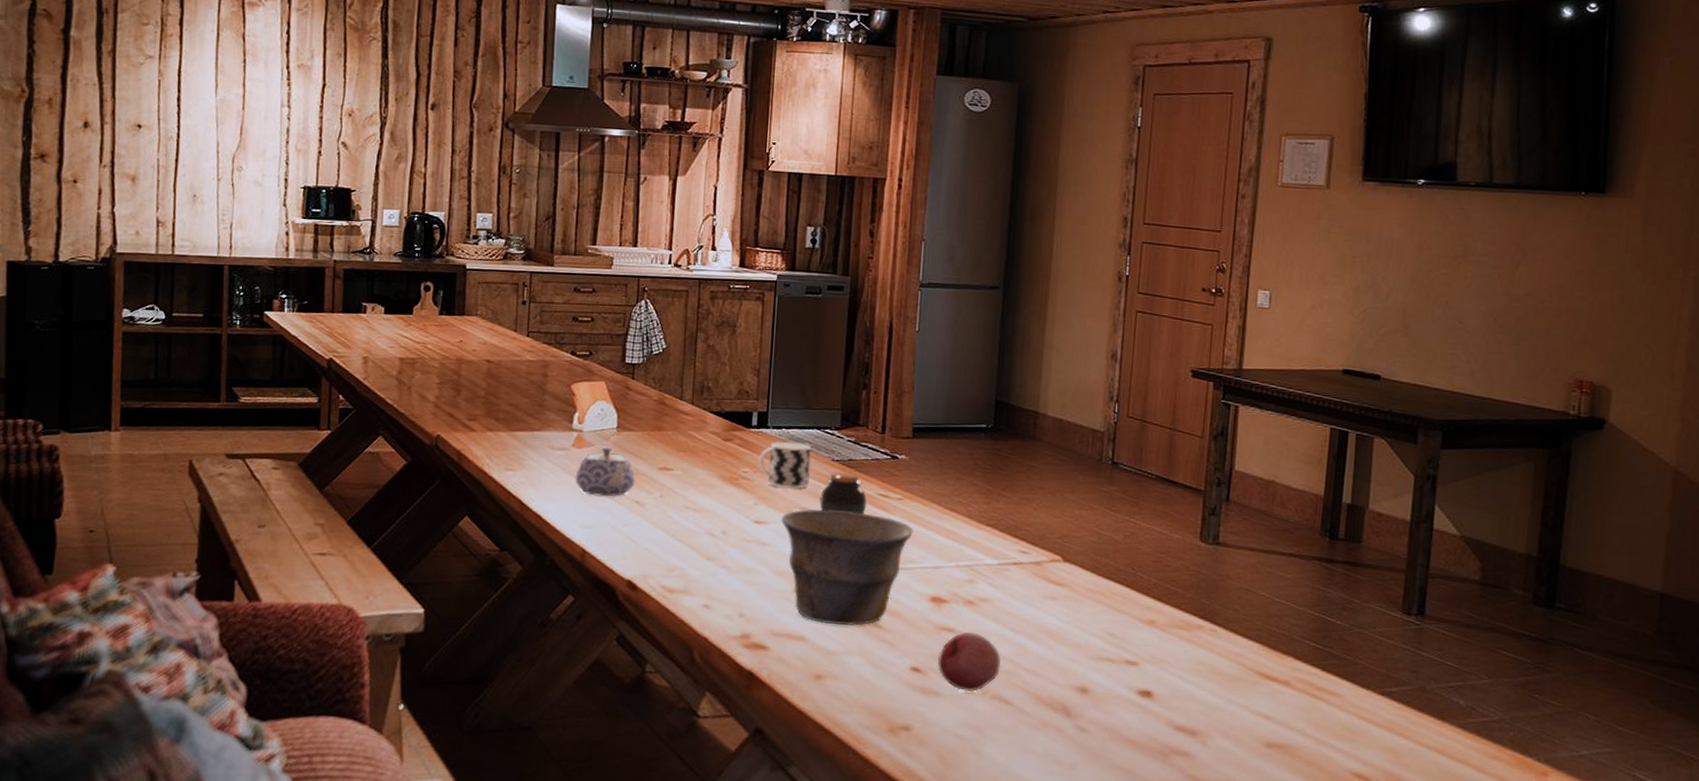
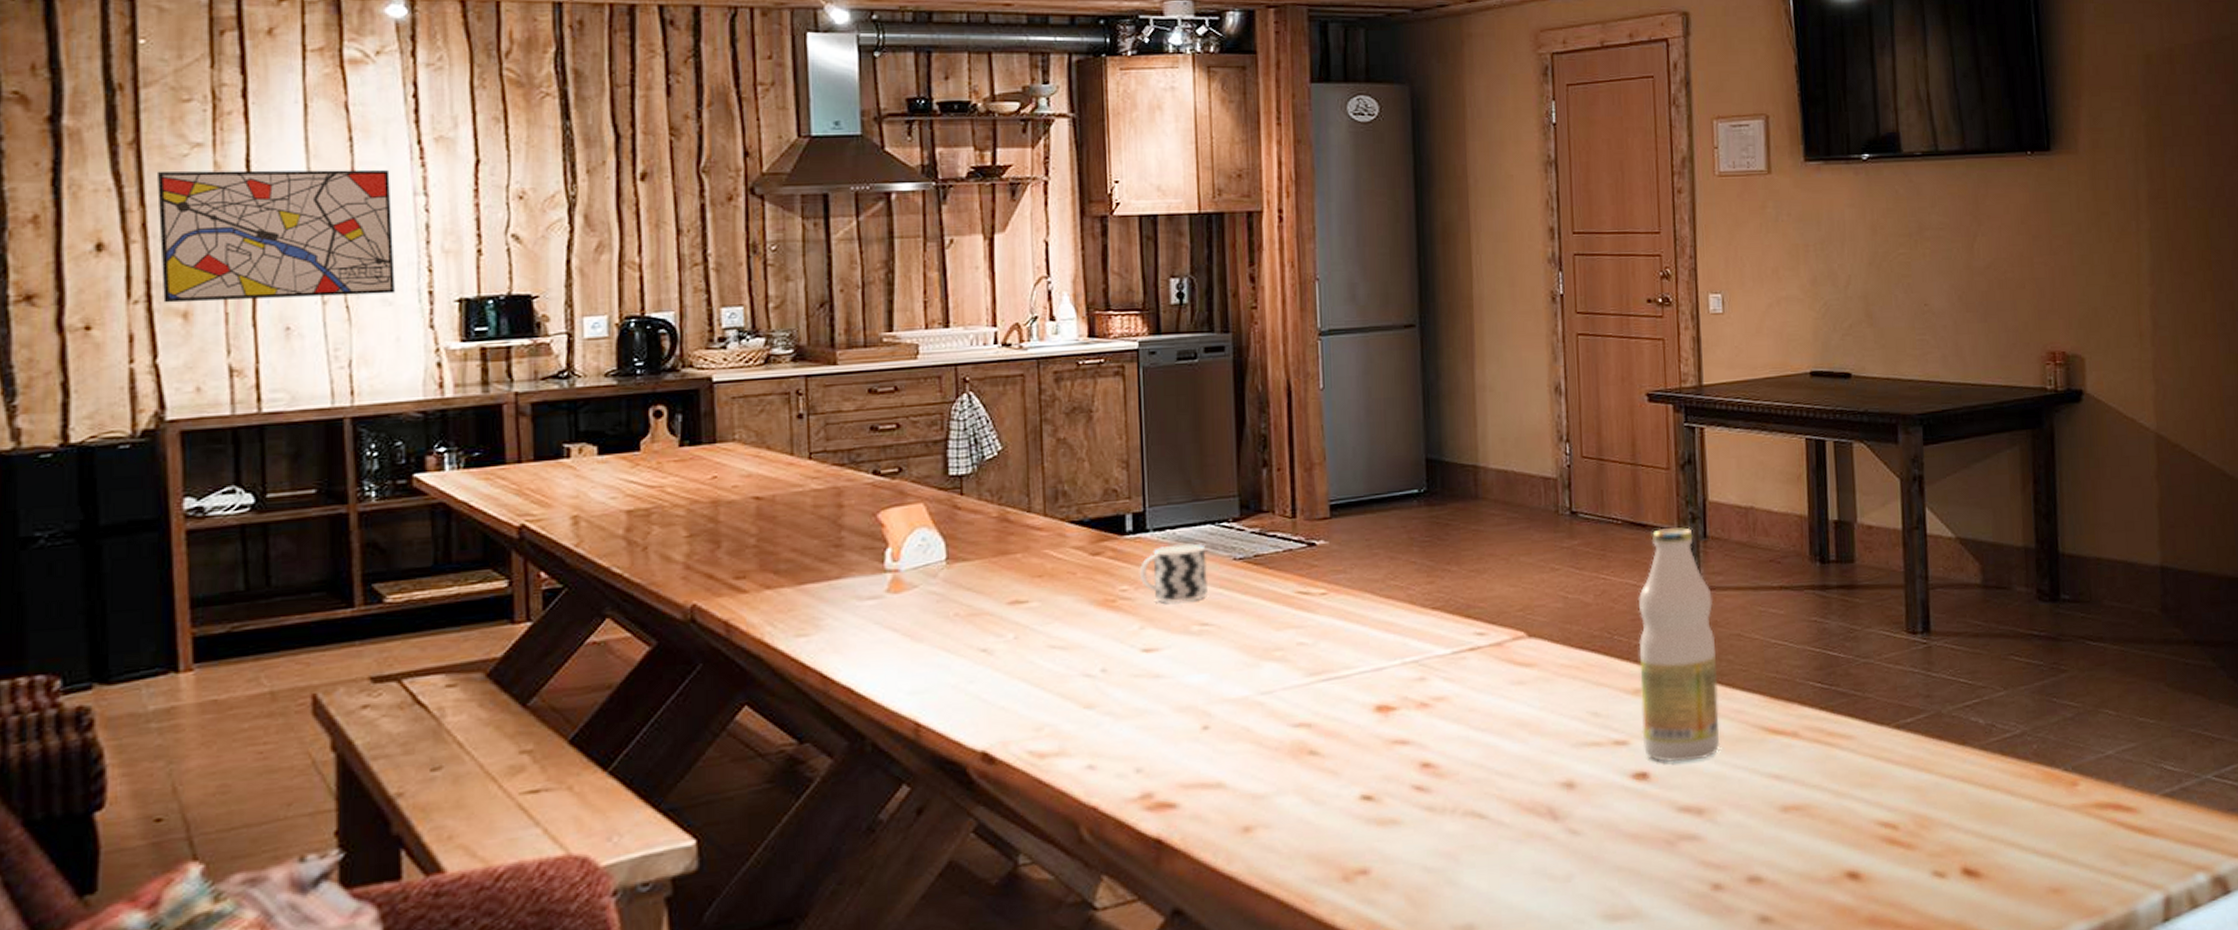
wall art: none [121,73,268,178] -> present [157,169,395,303]
teapot: present [575,446,635,497] -> none [895,584,978,651]
bowl: present [781,509,913,626] -> none [1177,617,1345,763]
jar: present [819,471,867,514] -> none [1223,571,1283,623]
fruit: present [937,631,1002,693] -> none [1392,739,1470,814]
bottle: none [1150,488,1227,690] -> present [1637,527,1720,762]

